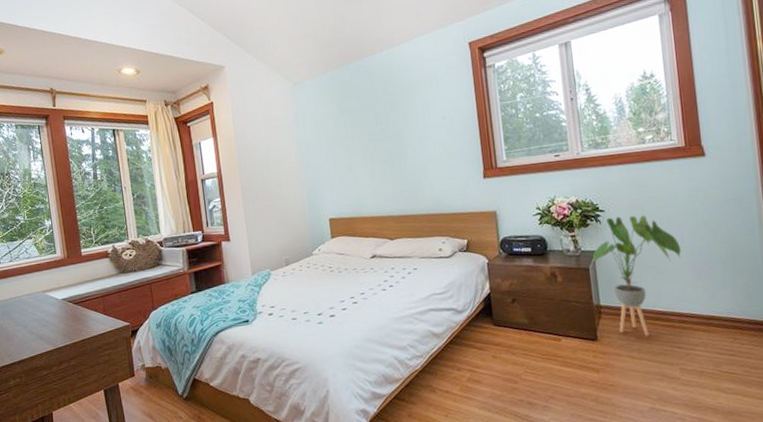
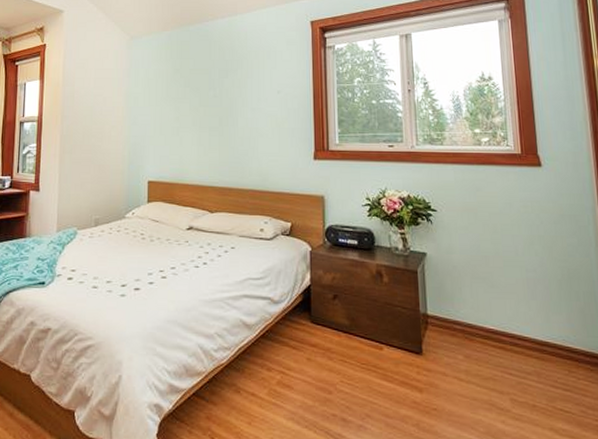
house plant: present [591,215,681,336] -> none [420,218,515,356]

